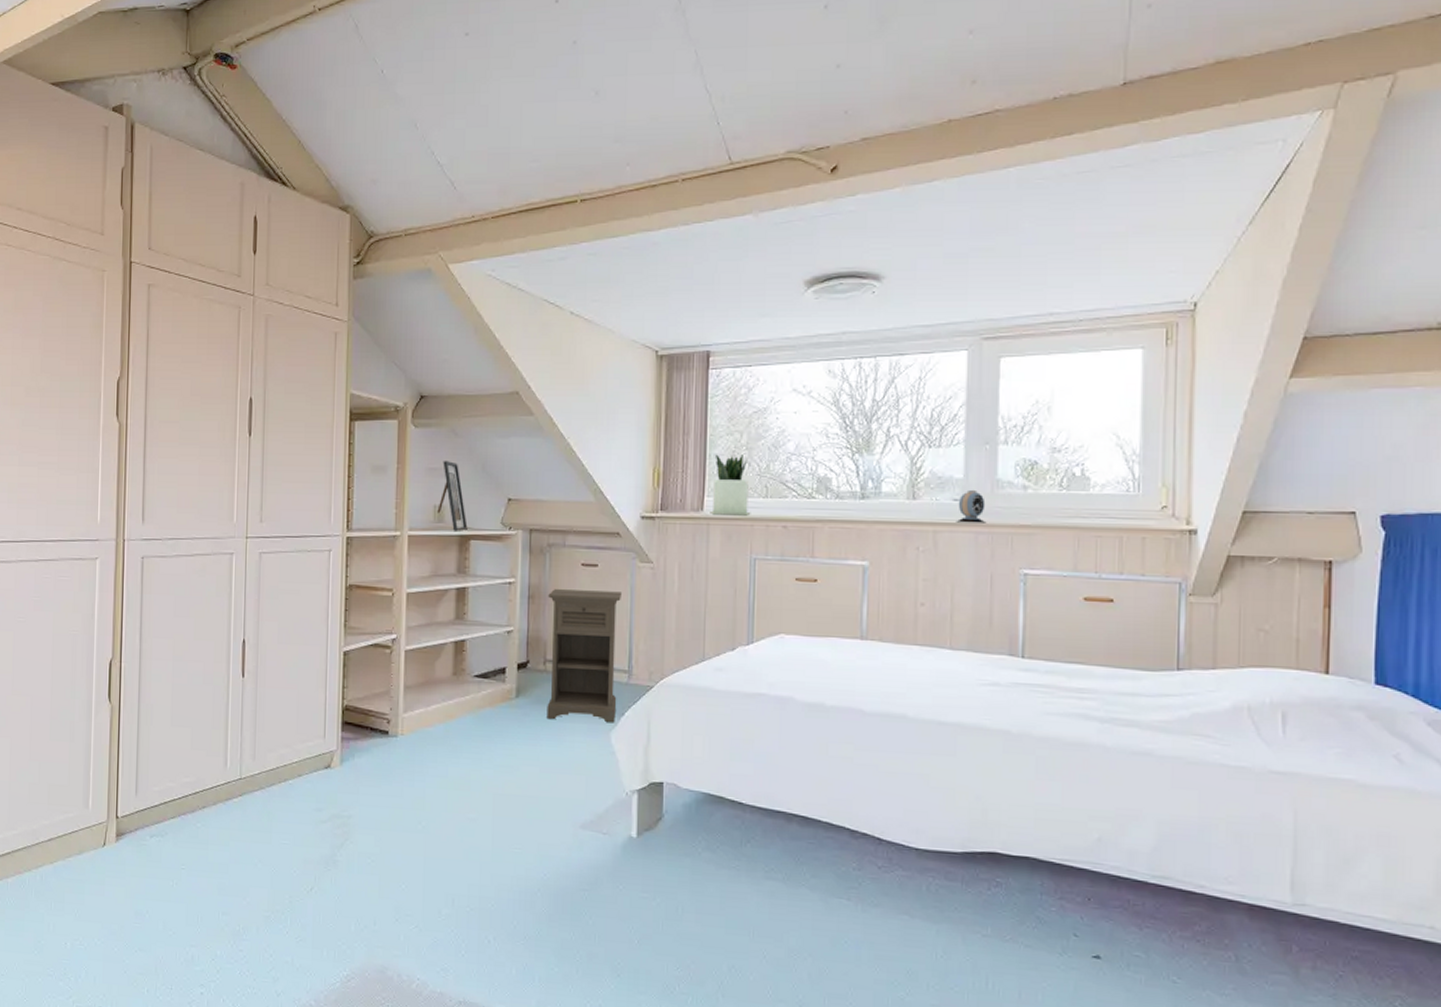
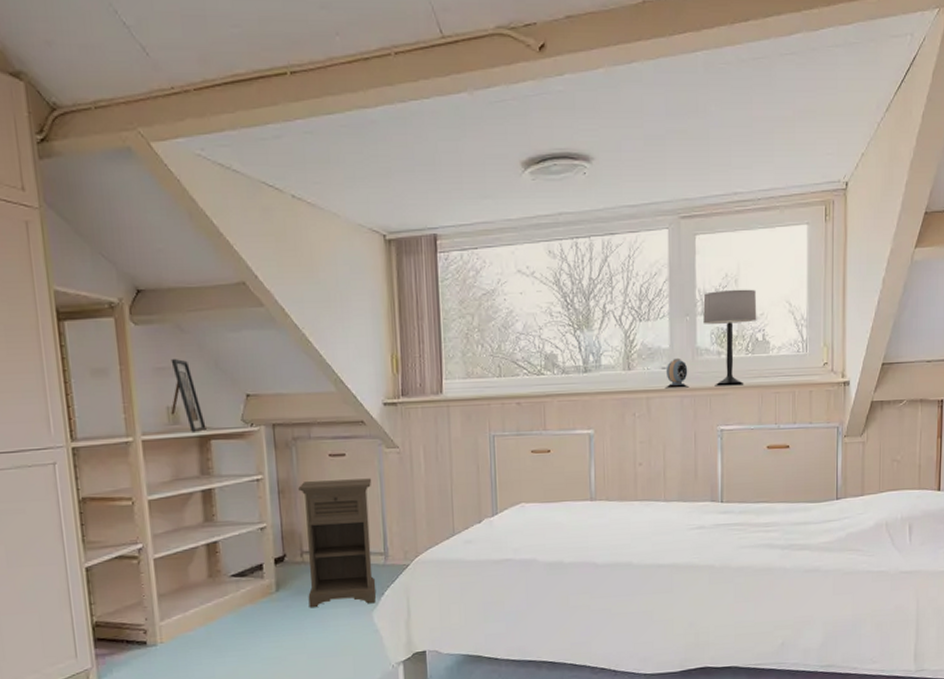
planter: present [708,453,751,516] -> none [447,335,487,397]
table lamp: none [1006,417,1075,525] -> present [703,289,757,387]

